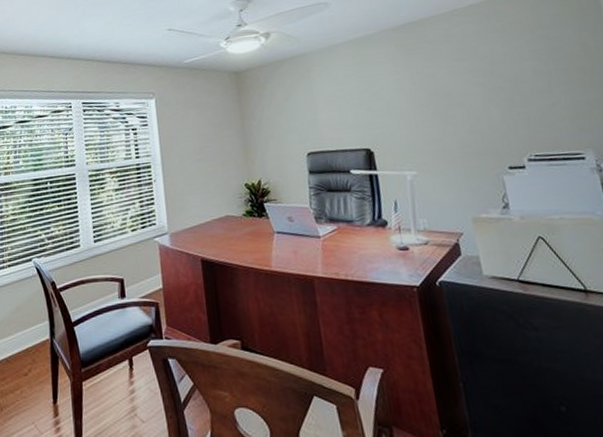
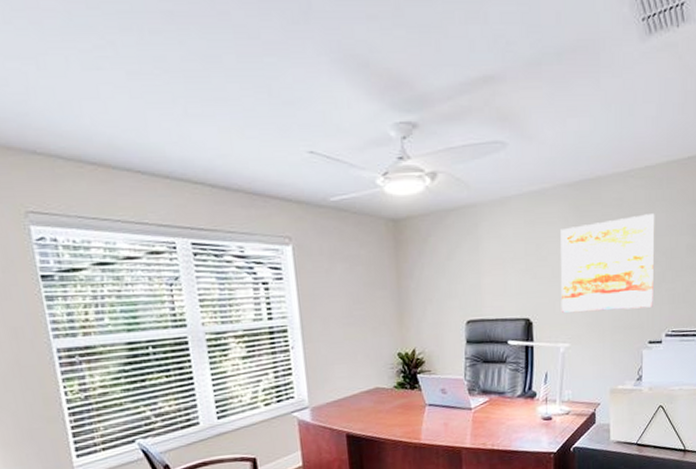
wall art: none [390,45,506,142] -> present [560,214,655,313]

